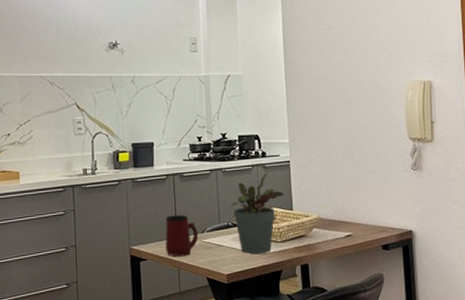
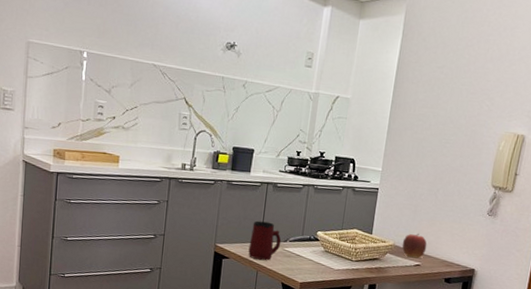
potted plant: present [231,172,284,255] -> none [316,195,367,269]
apple: none [327,202,355,229] -> present [402,234,427,259]

